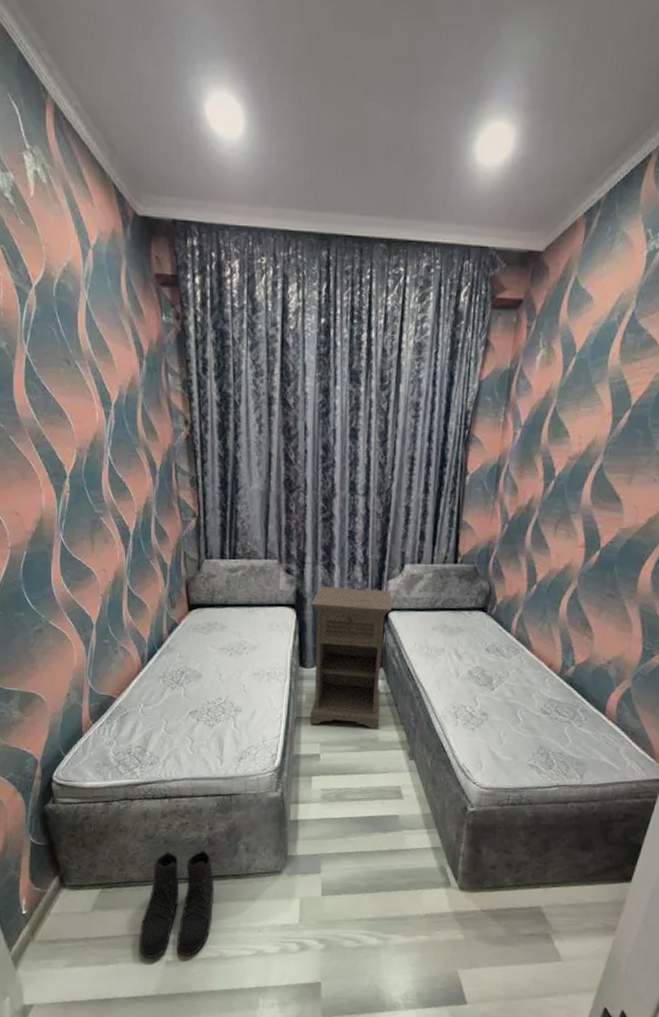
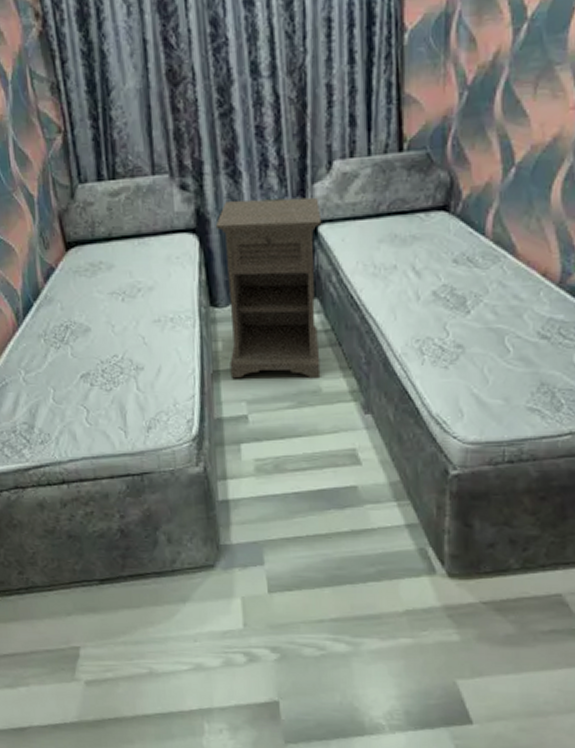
boots: present [140,850,215,958] -> none [51,544,135,678]

